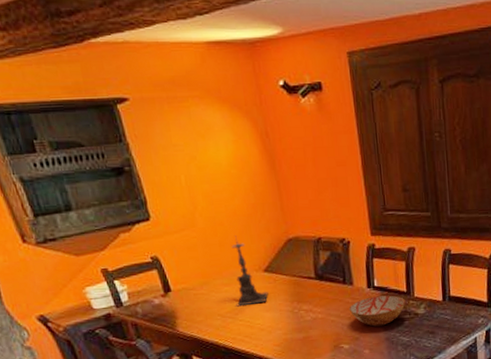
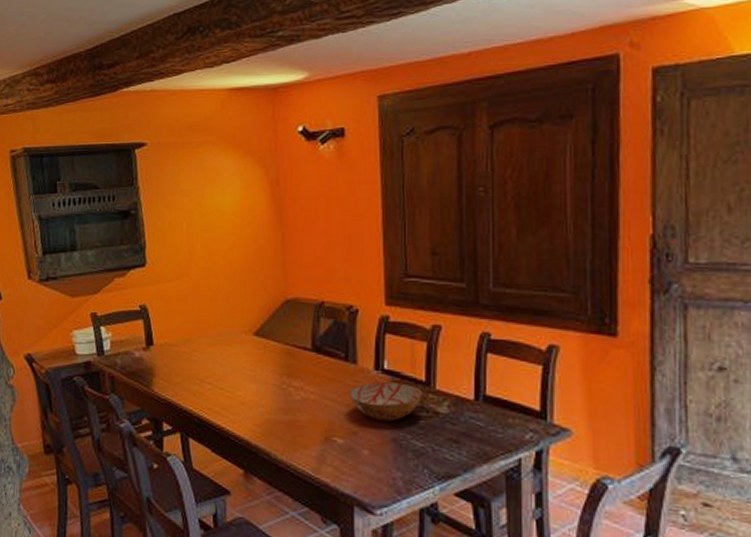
candle holder: present [231,235,269,307] -> none [218,290,255,373]

